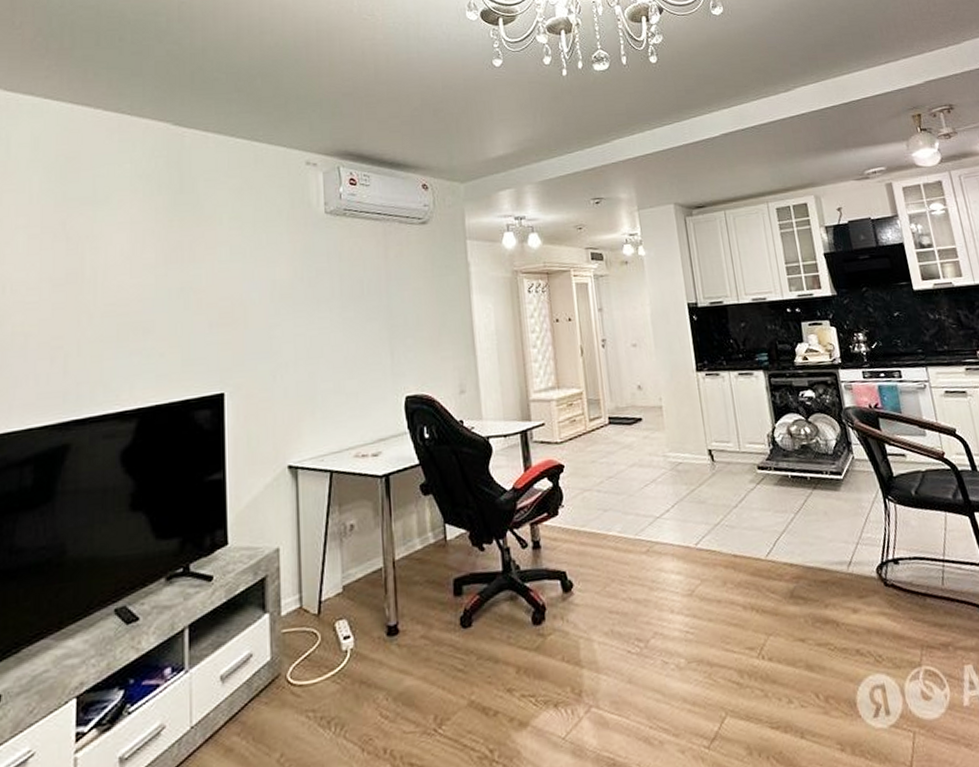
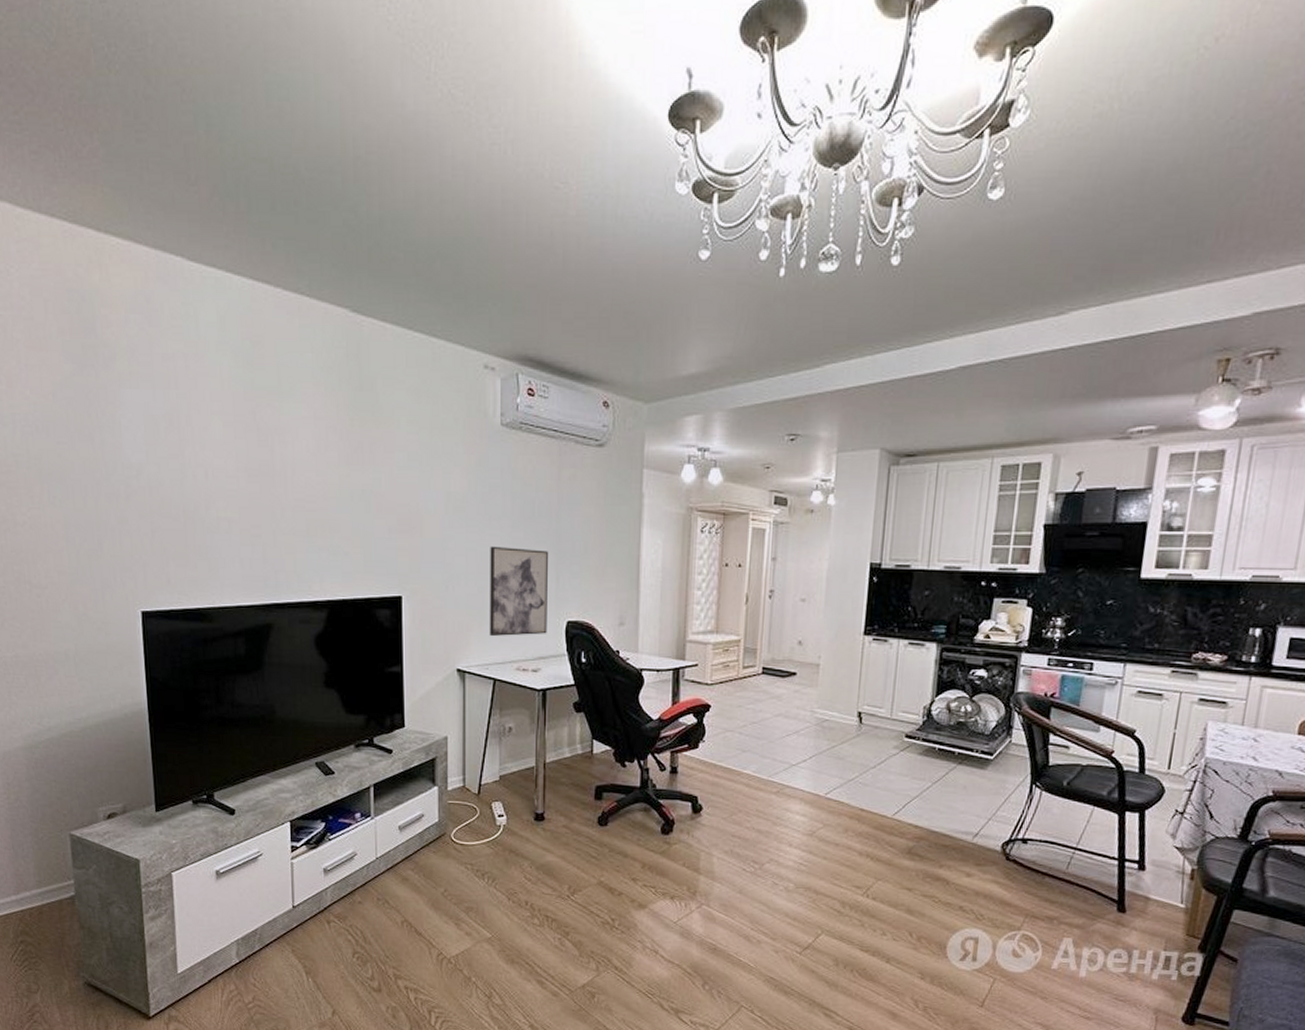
wall art: none [320,327,385,424] -> present [489,546,548,637]

